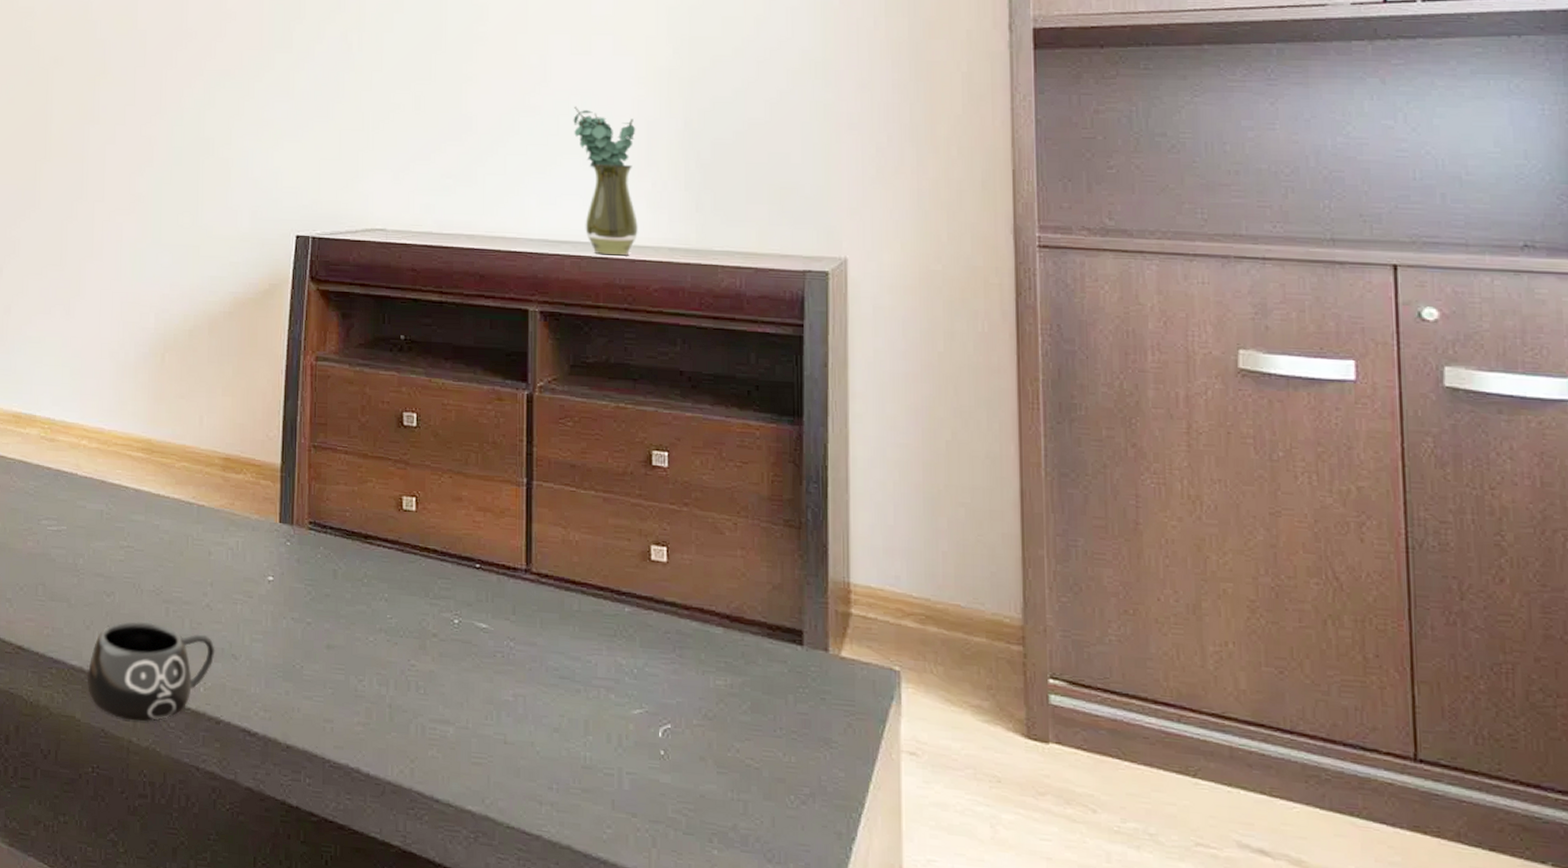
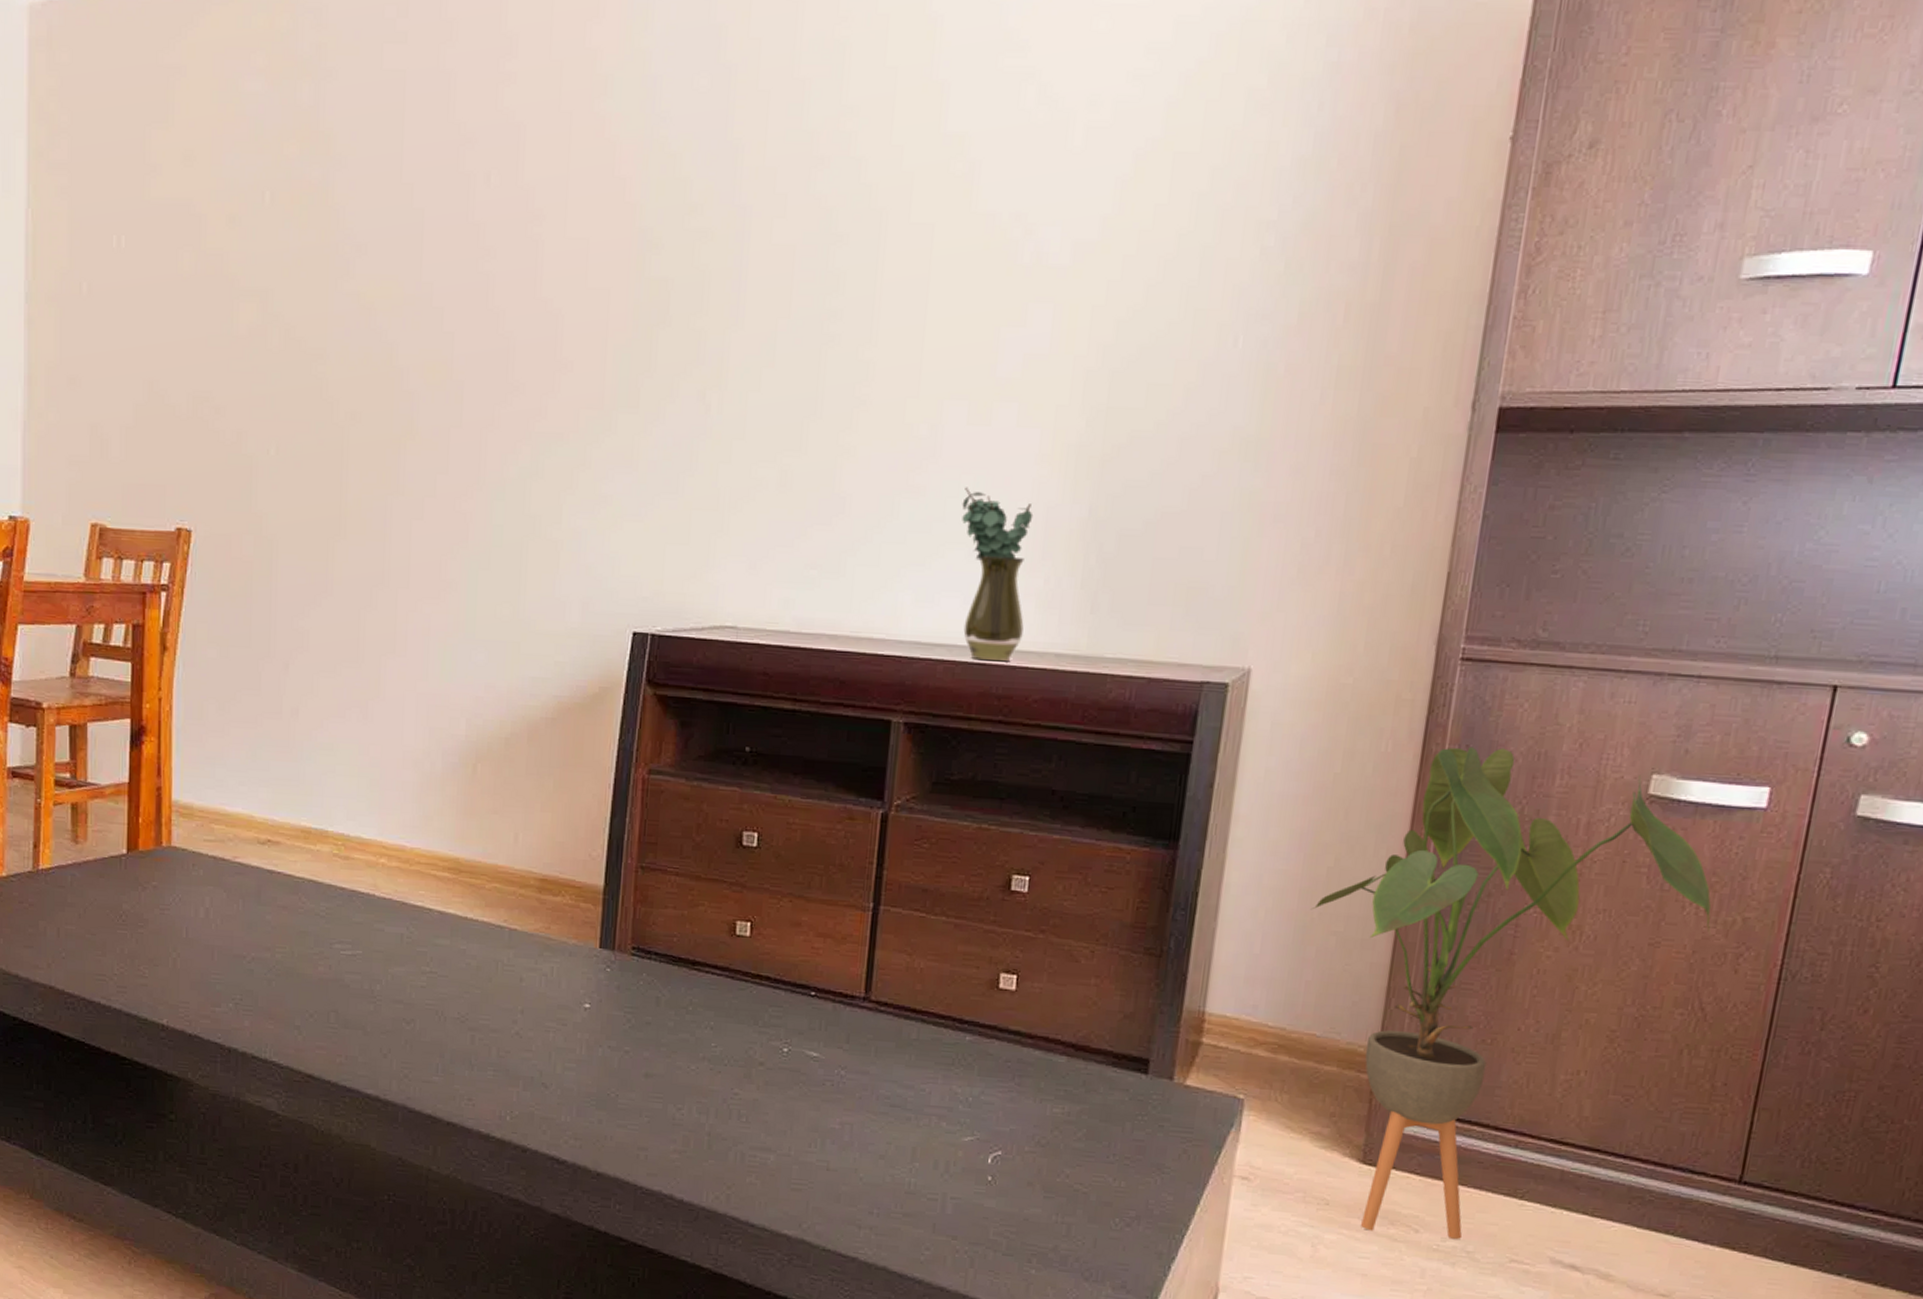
mug: present [87,621,215,722] -> none [383,1049,524,1150]
house plant: none [936,326,1328,820] -> present [1310,746,1712,1239]

